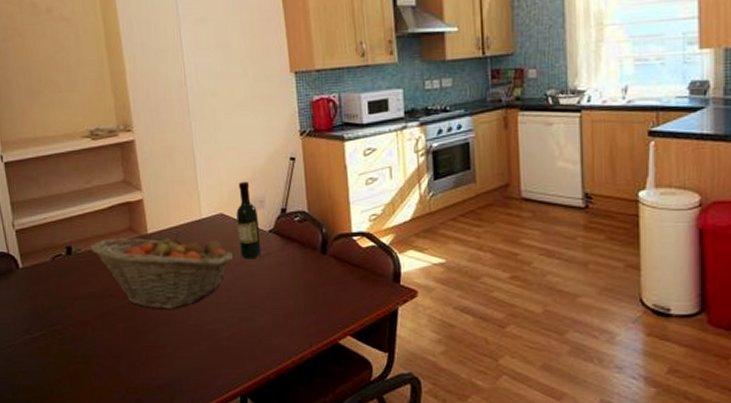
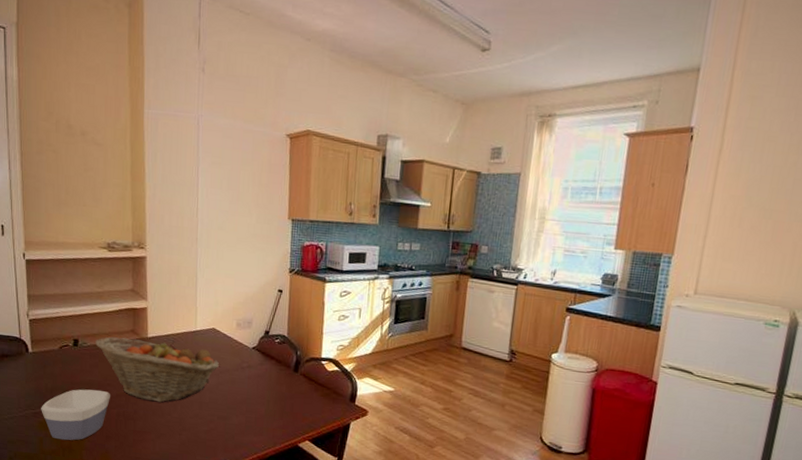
bowl: none [39,302,115,367] -> present [41,389,110,441]
wine bottle: present [236,181,262,259] -> none [225,304,245,369]

